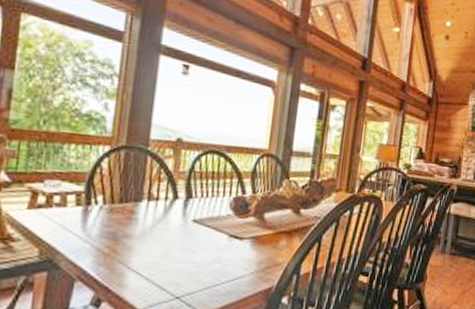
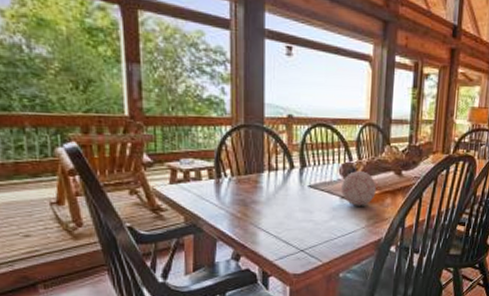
decorative ball: none [230,206,271,248] -> present [341,171,376,206]

